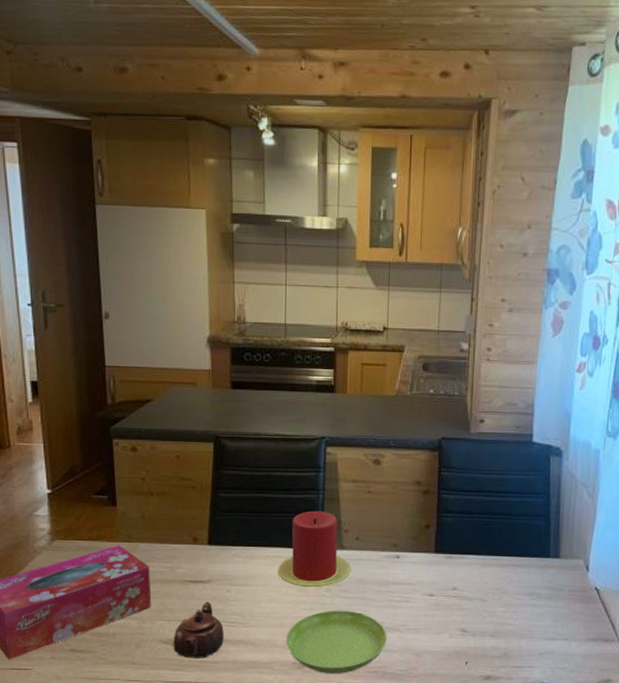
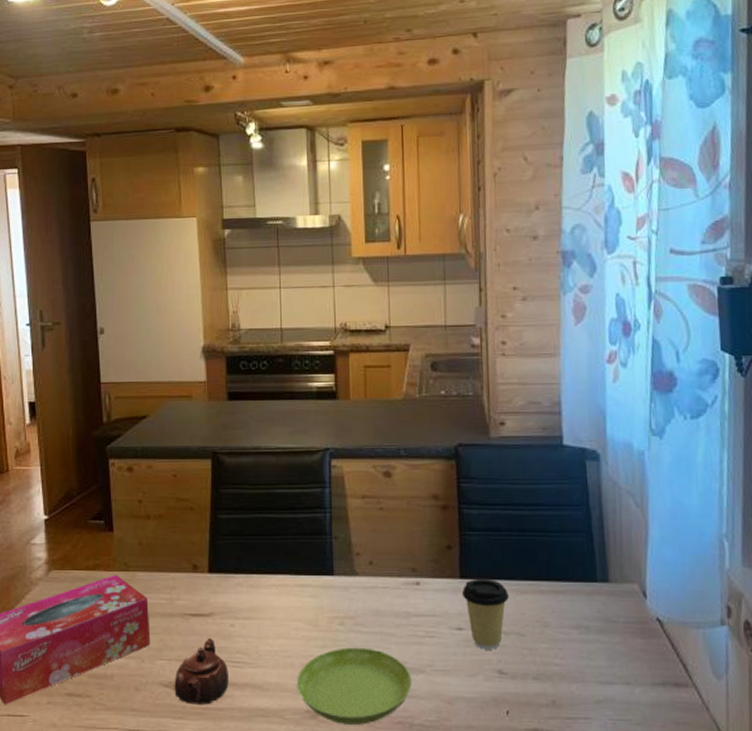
candle: present [278,511,352,588] -> none [284,532,366,621]
coffee cup: none [436,553,475,612] -> present [462,578,509,650]

